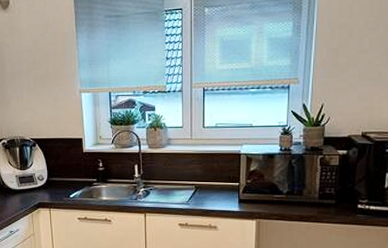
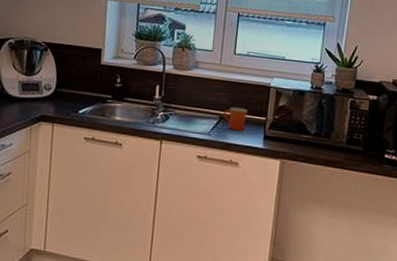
mug: none [199,176,221,197] -> present [223,107,248,131]

